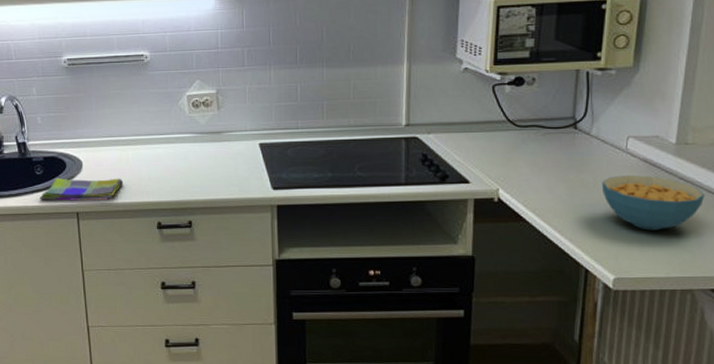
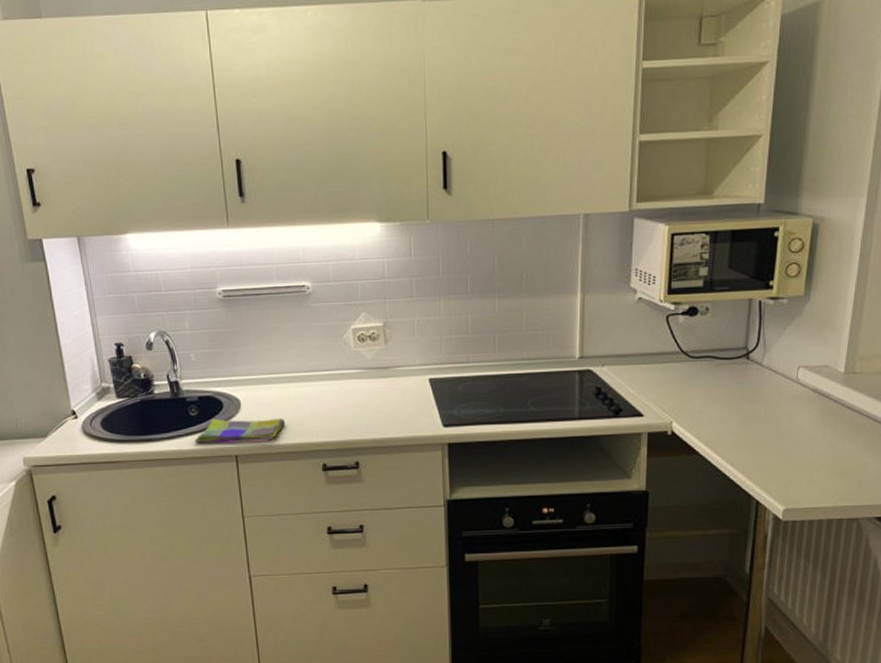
cereal bowl: present [602,174,705,231] -> none [774,405,871,461]

